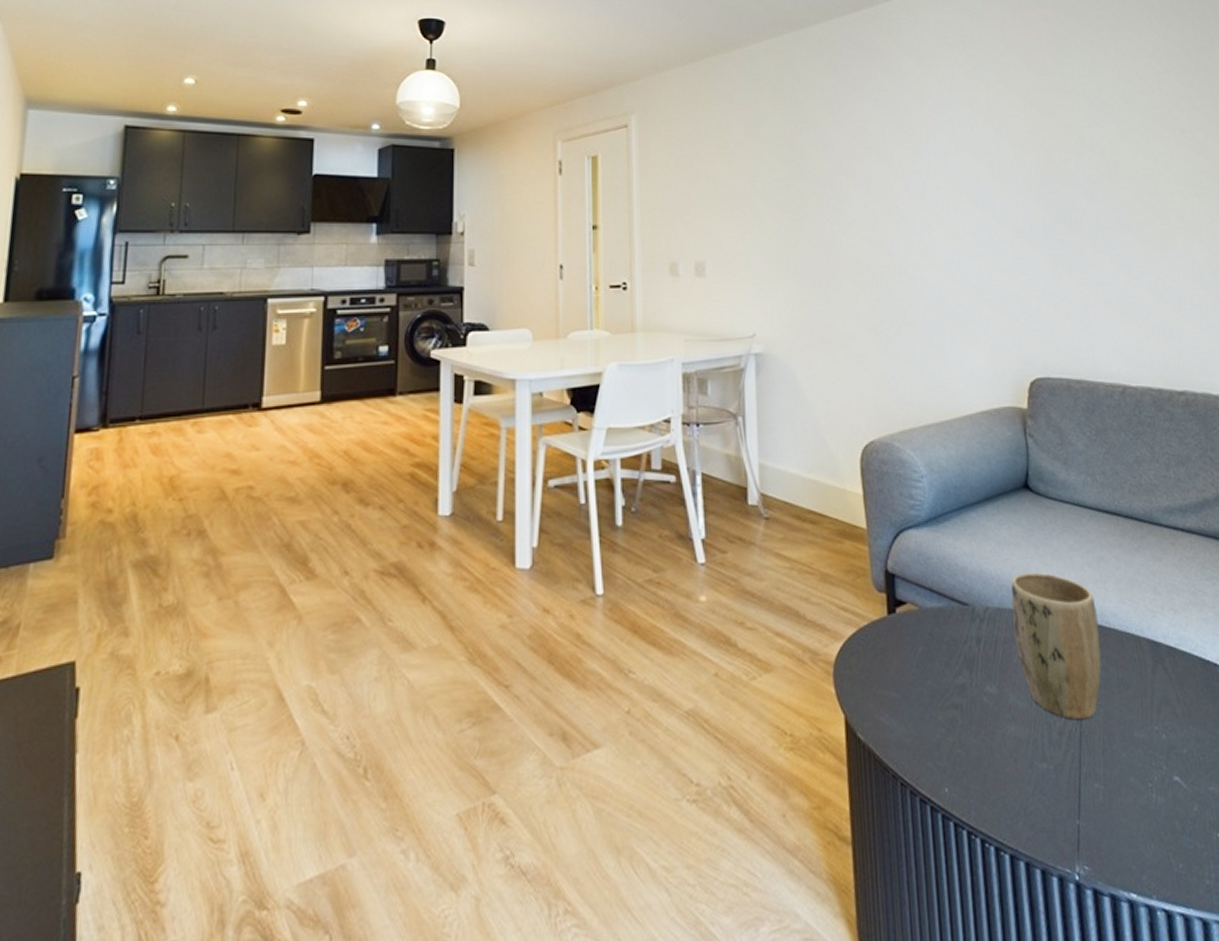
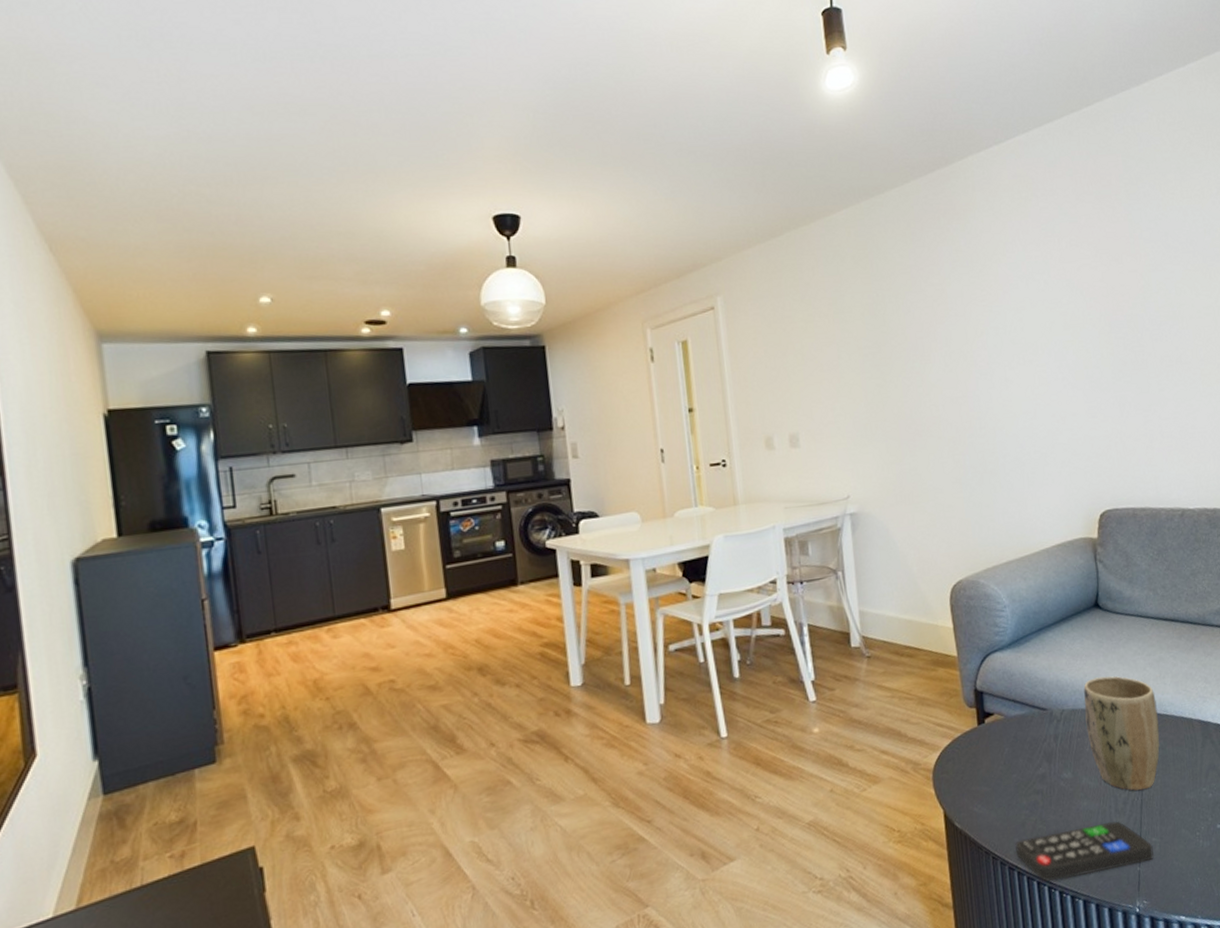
remote control: none [928,755,1096,825] -> present [1015,821,1154,882]

